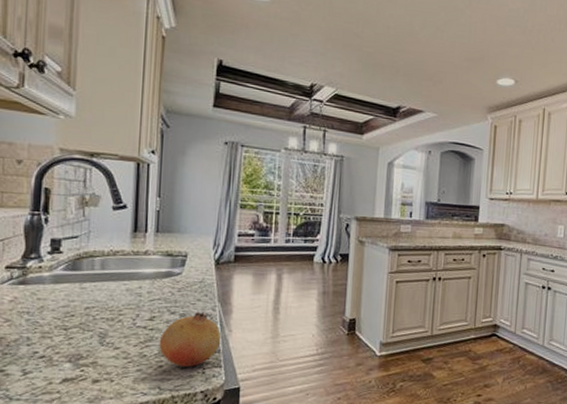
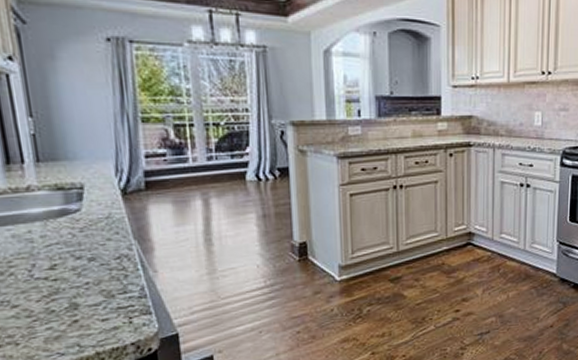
fruit: present [159,311,221,367] -> none [67,252,146,319]

